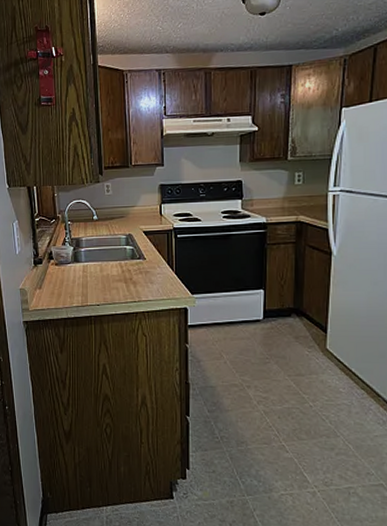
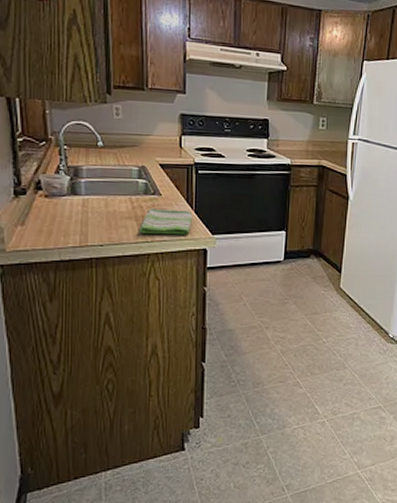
dish towel: none [128,271,174,295] -> present [139,208,193,235]

